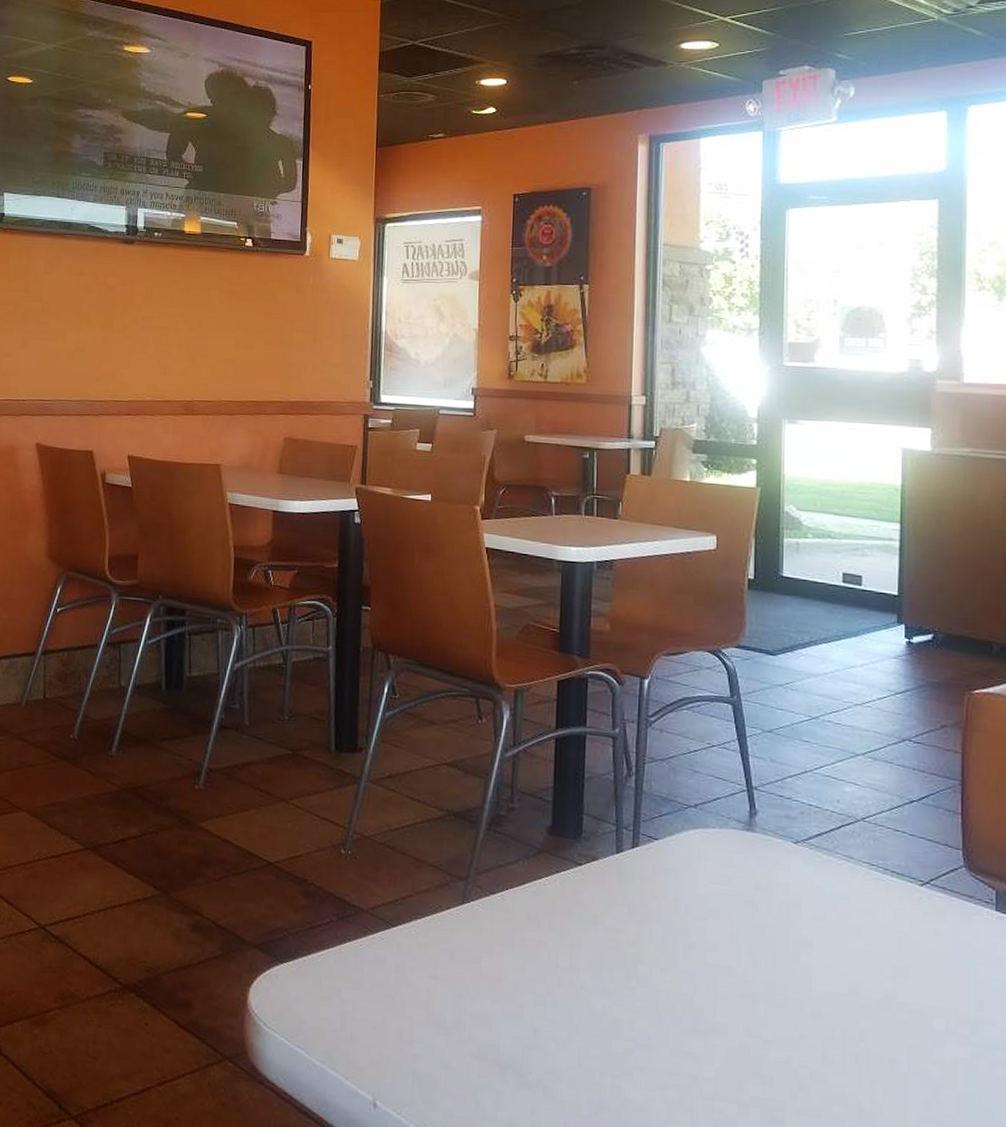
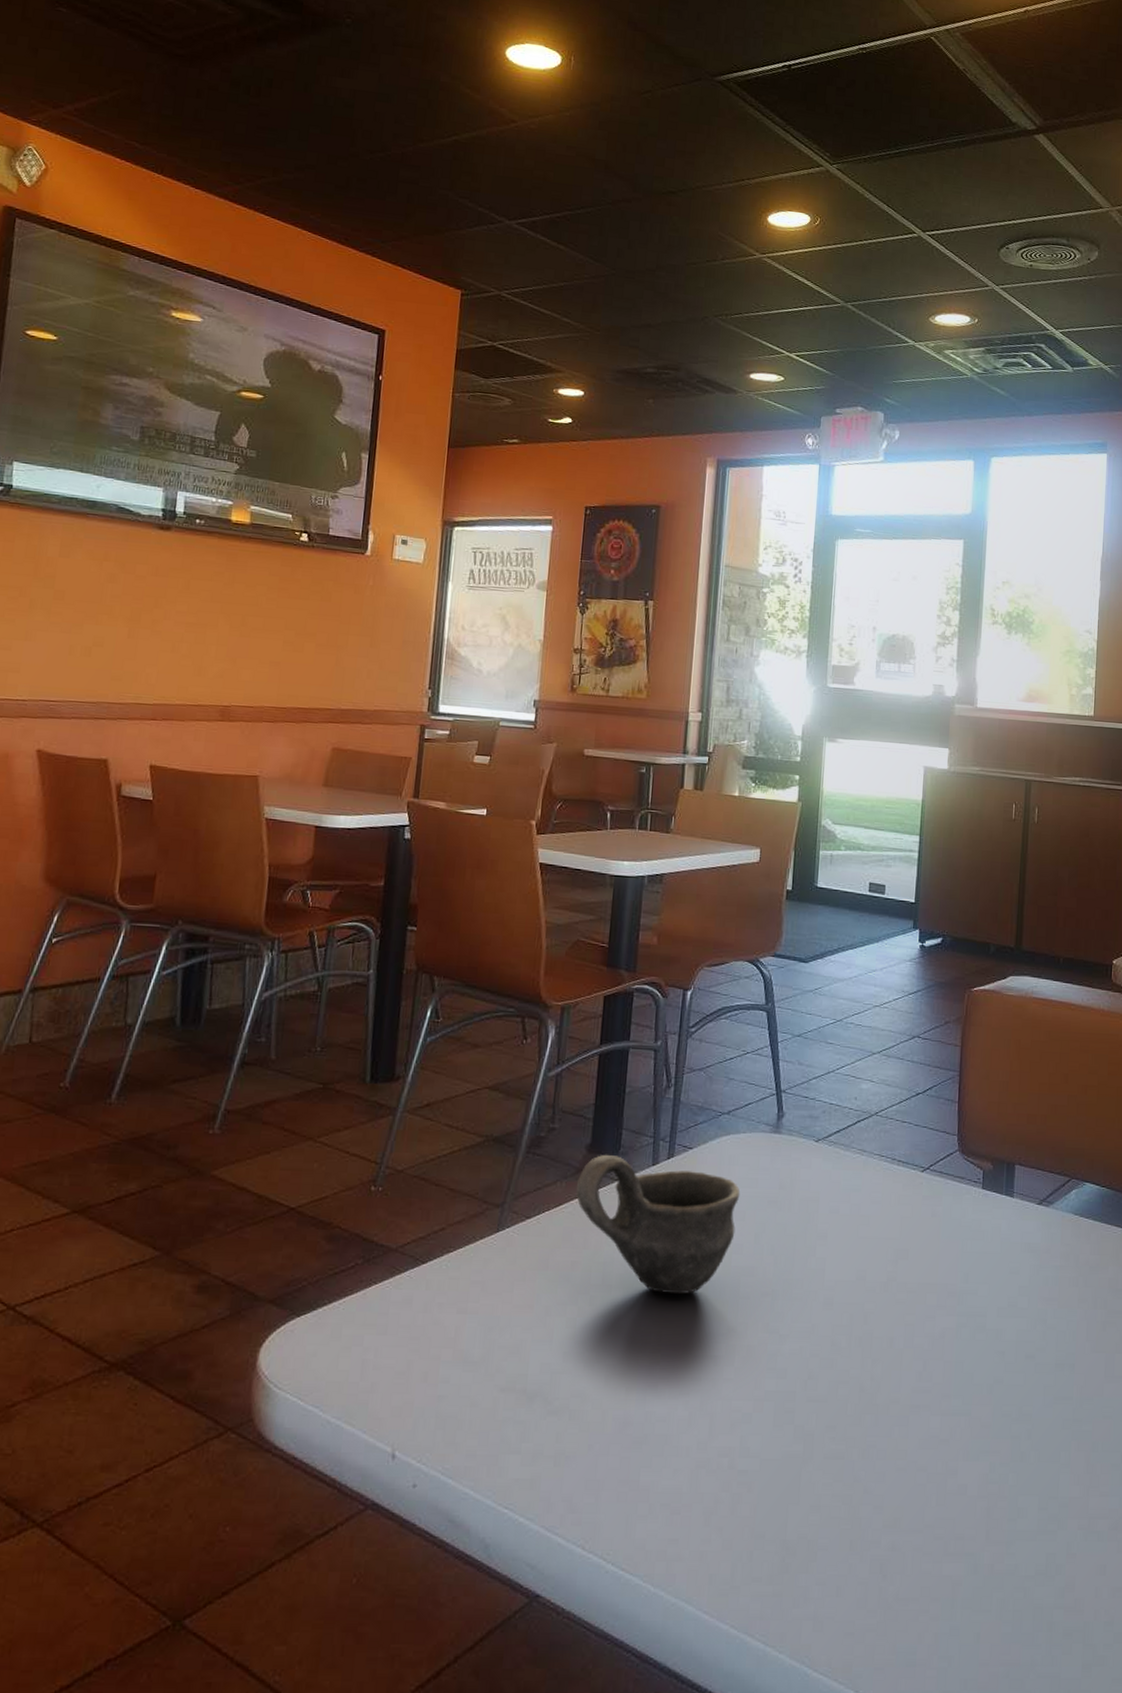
cup: none [538,838,712,987] -> present [576,1155,741,1295]

